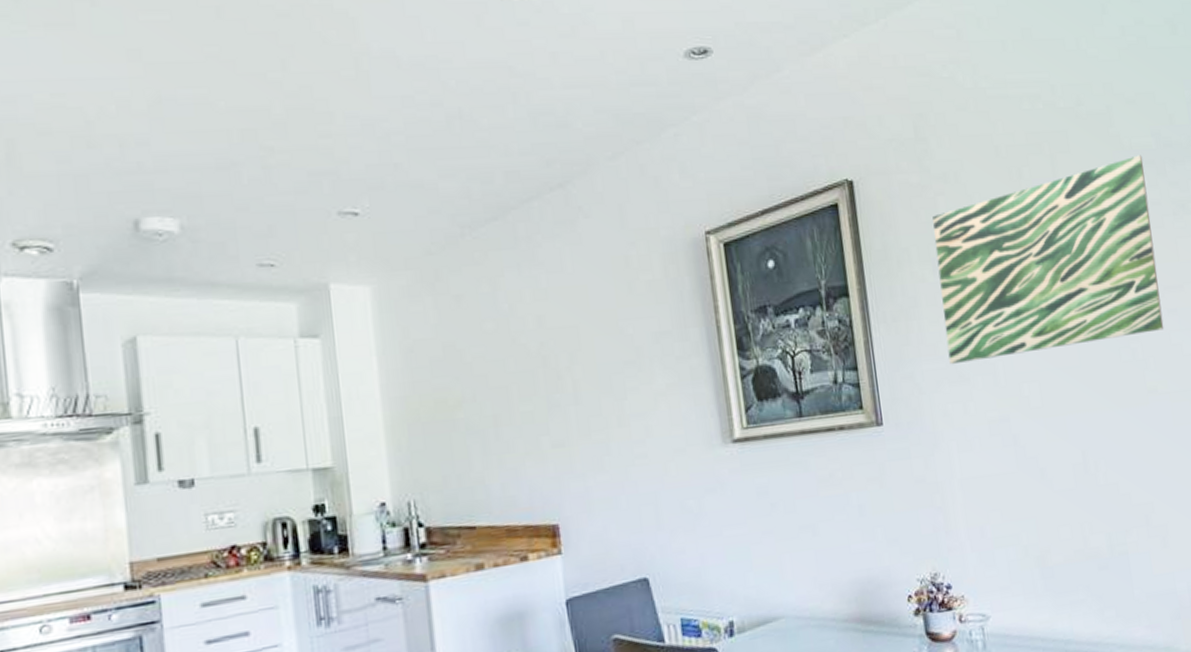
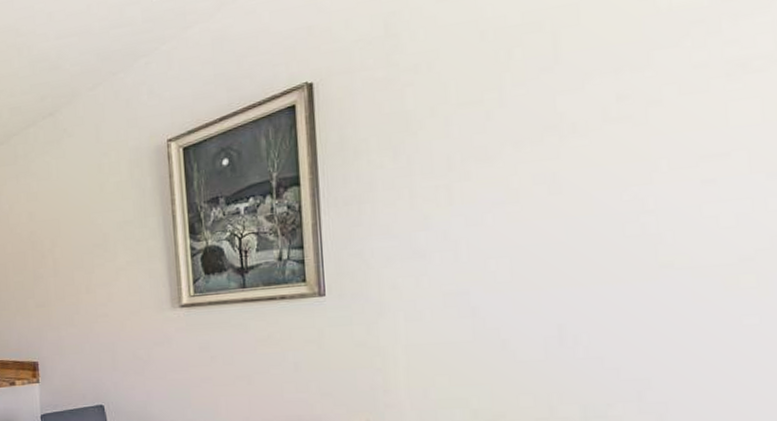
wall art: present [932,155,1164,365] -> none [397,15,694,243]

